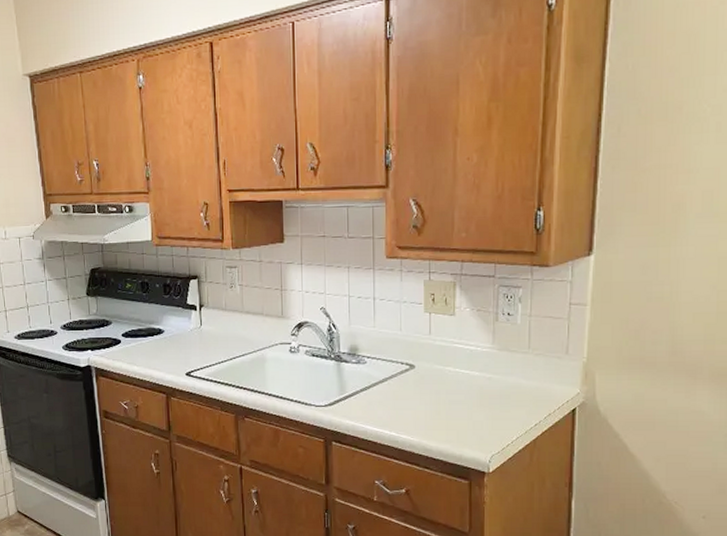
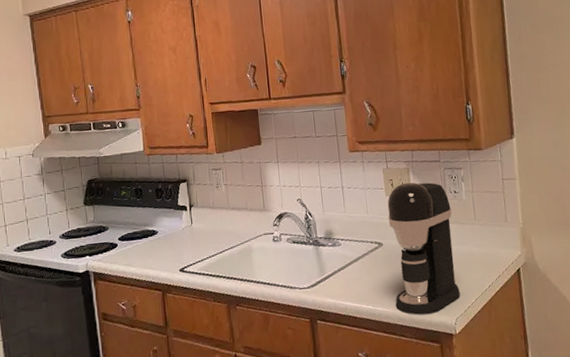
coffee maker: none [422,299,502,447] -> present [387,182,460,315]

